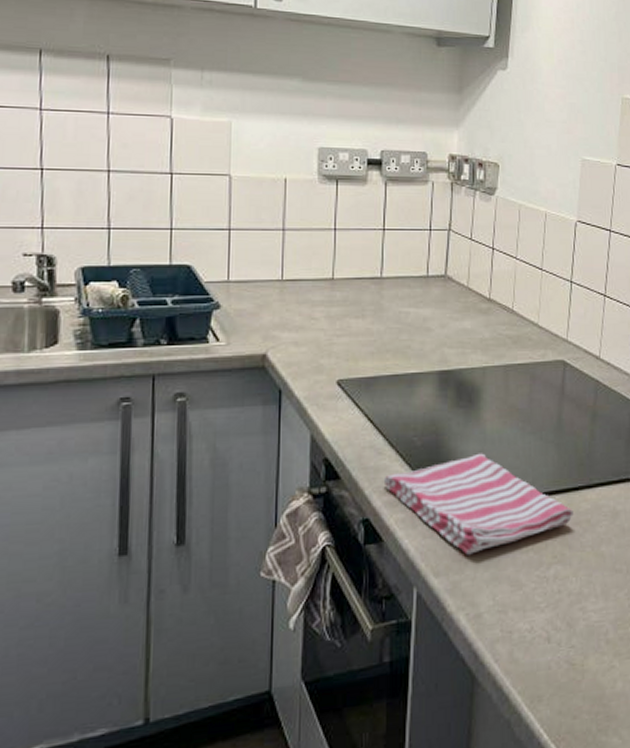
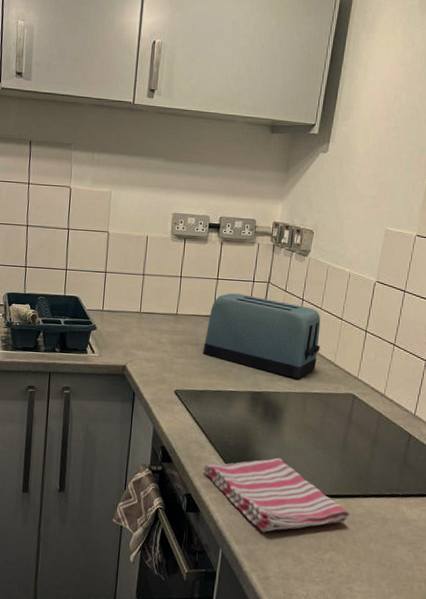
toaster: none [371,246,519,348] -> present [202,293,321,378]

